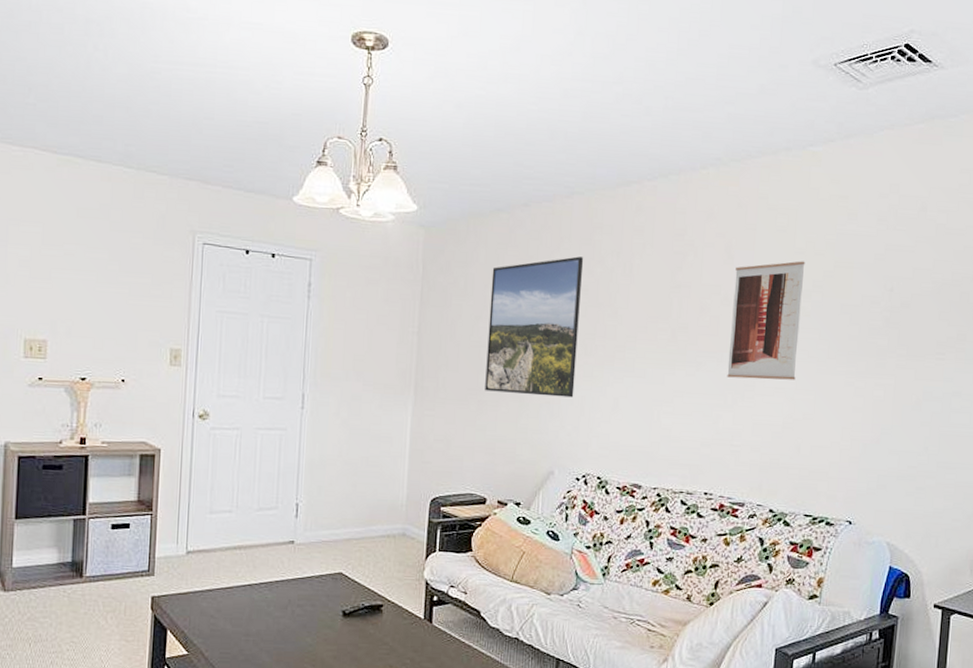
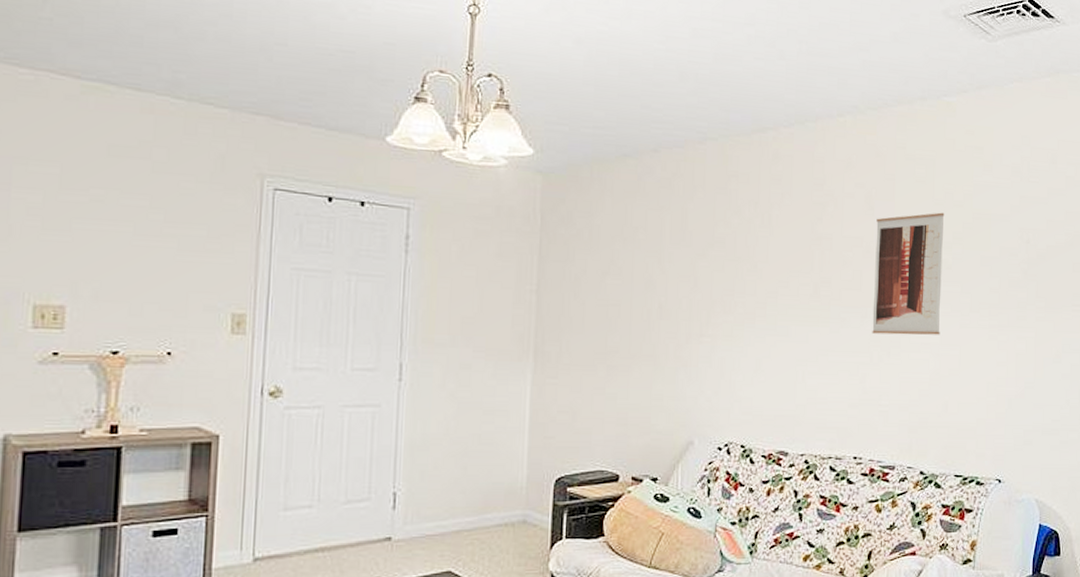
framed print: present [485,256,584,398] -> none [614,206,720,359]

